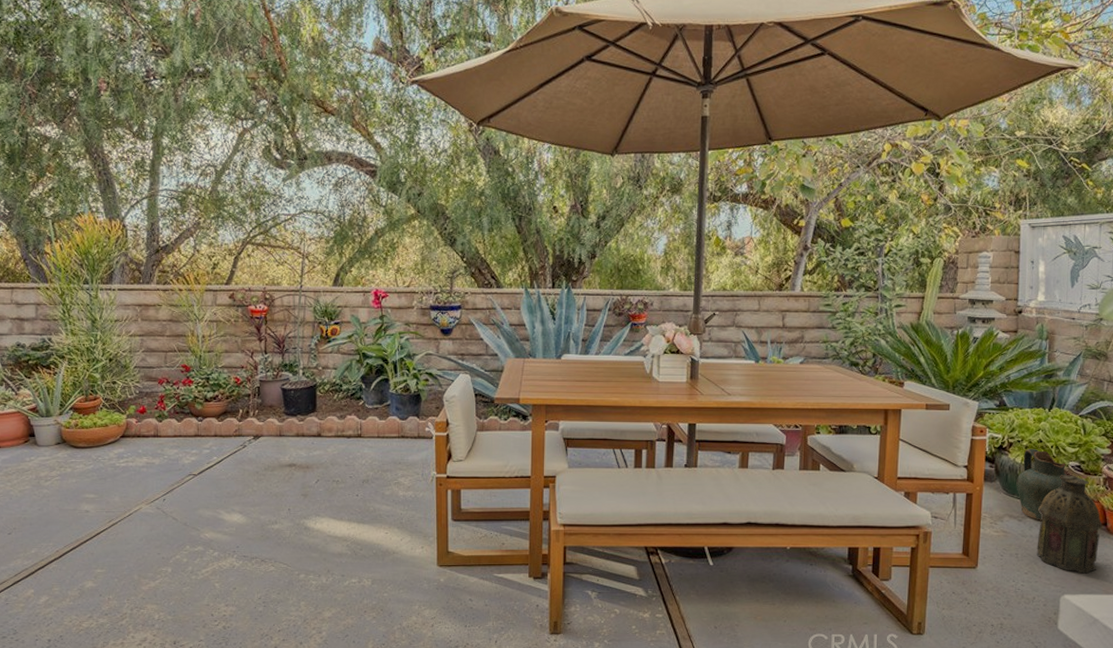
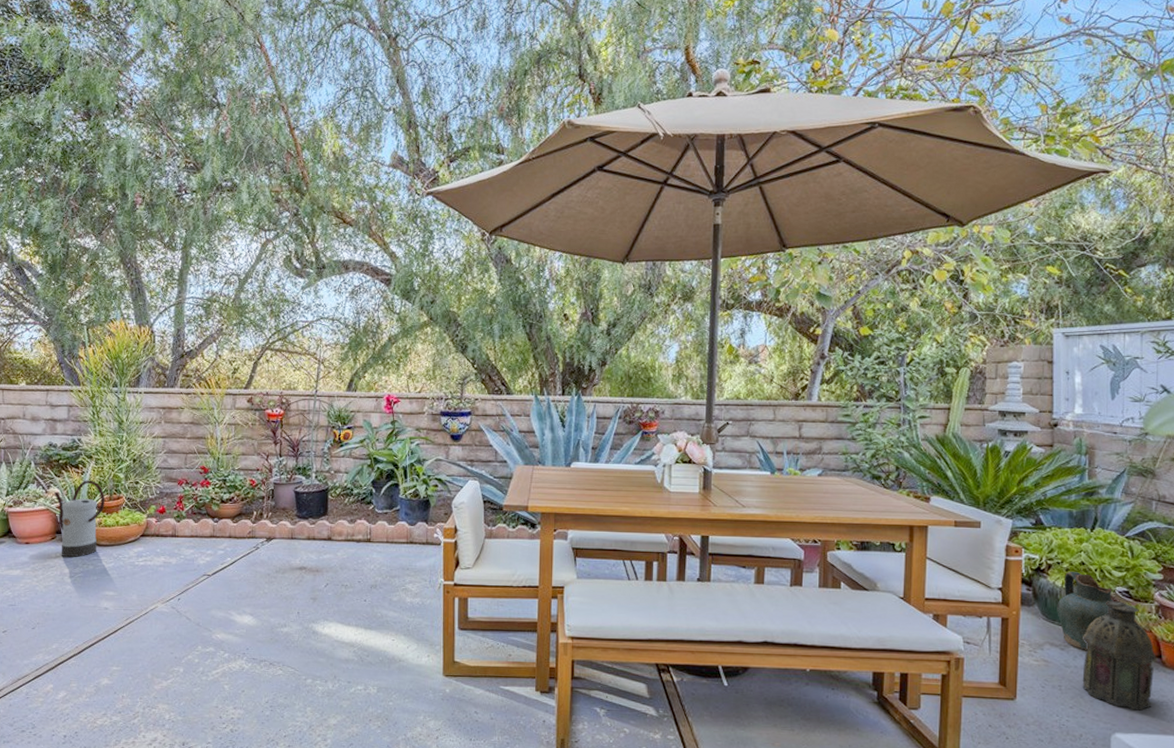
watering can: none [25,381,81,461] -> present [54,480,105,558]

